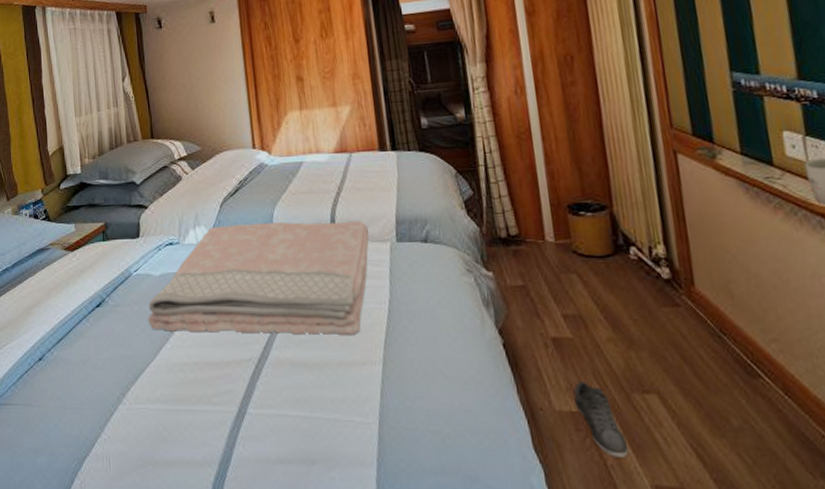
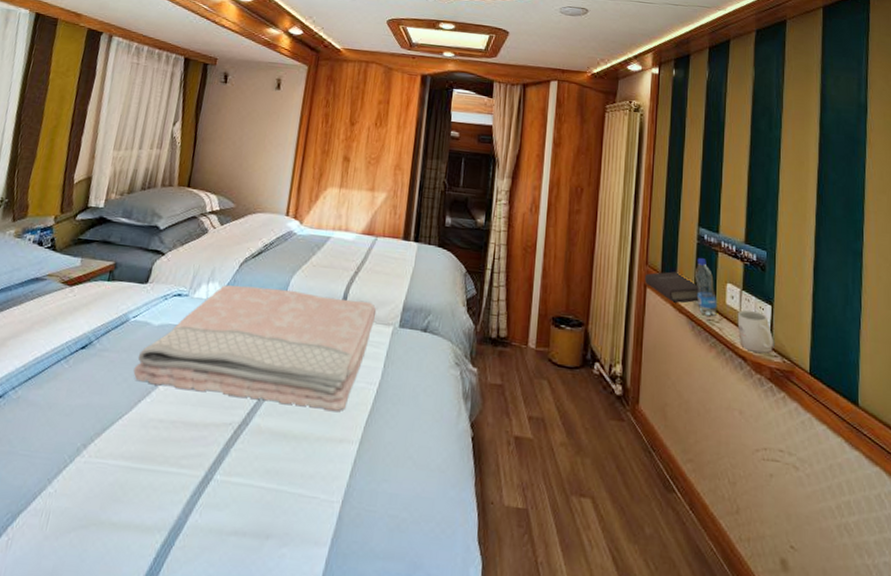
shoe: present [573,380,629,458] -> none [522,479,559,556]
book: none [671,129,749,165] -> present [644,271,699,303]
bottle: none [735,108,777,174] -> present [694,258,717,317]

